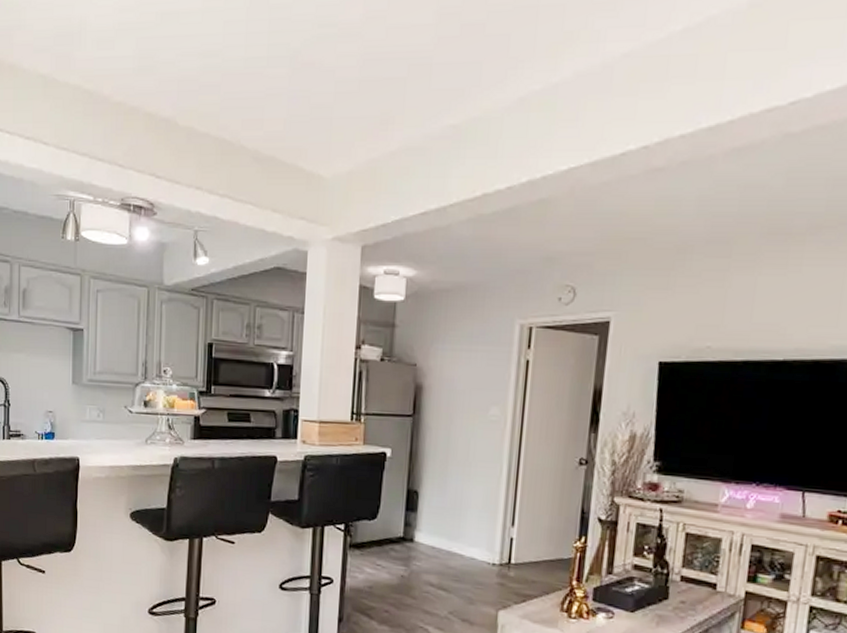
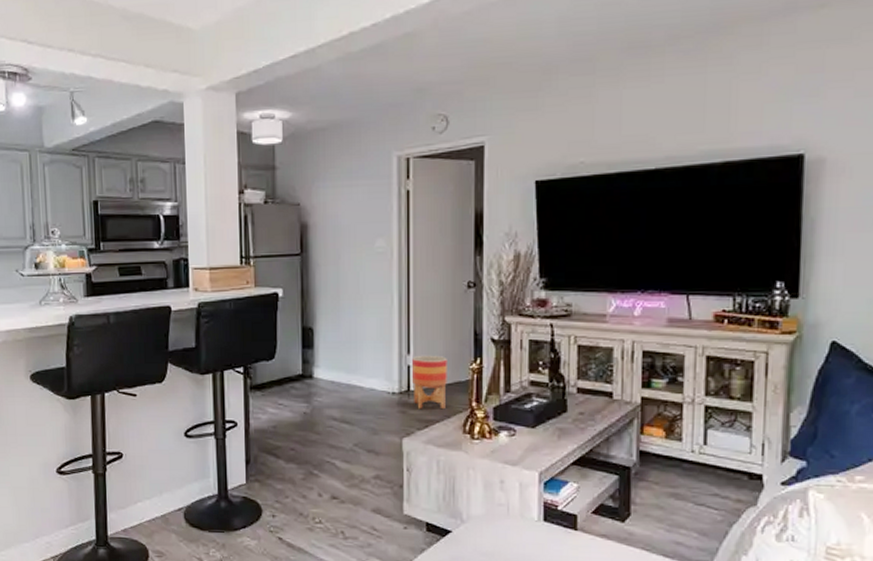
planter: none [513,528,552,586] -> present [412,355,447,410]

